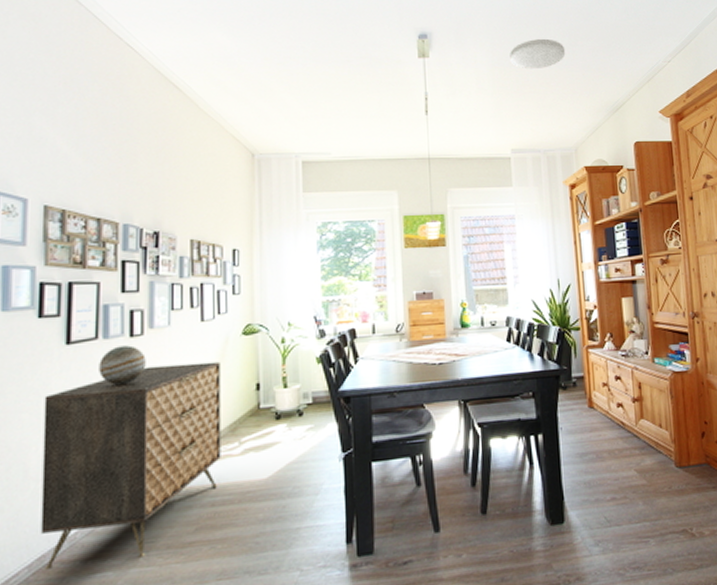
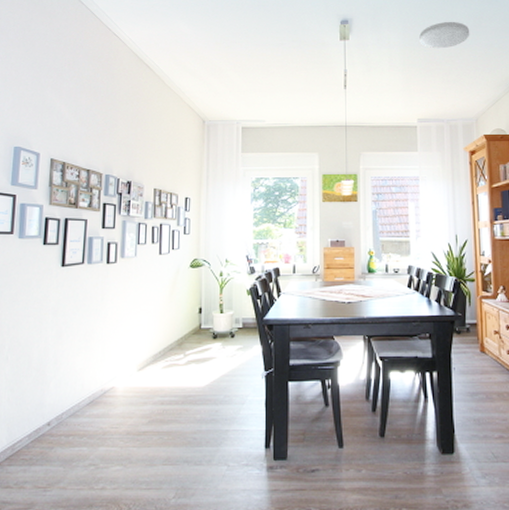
dresser: present [40,361,221,571] -> none [38,288,172,441]
decorative sphere: present [99,345,146,386] -> none [83,270,118,302]

